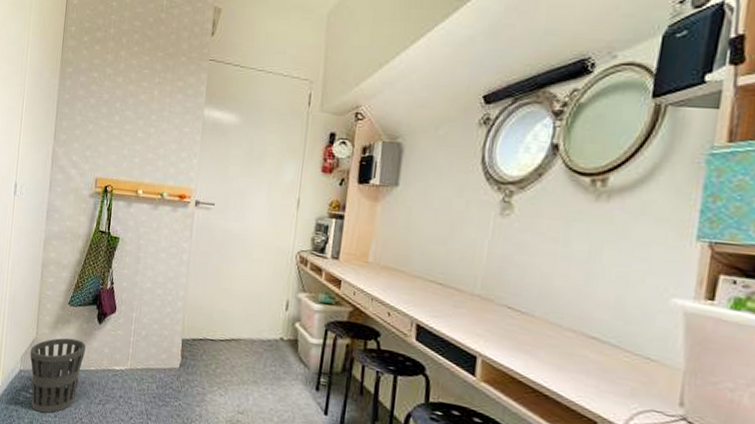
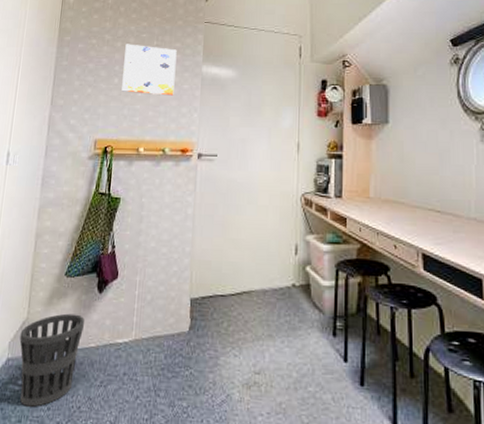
wall art: none [122,79,179,139] -> present [121,44,177,96]

